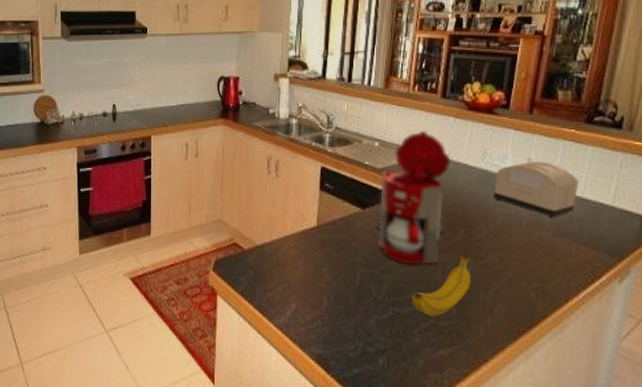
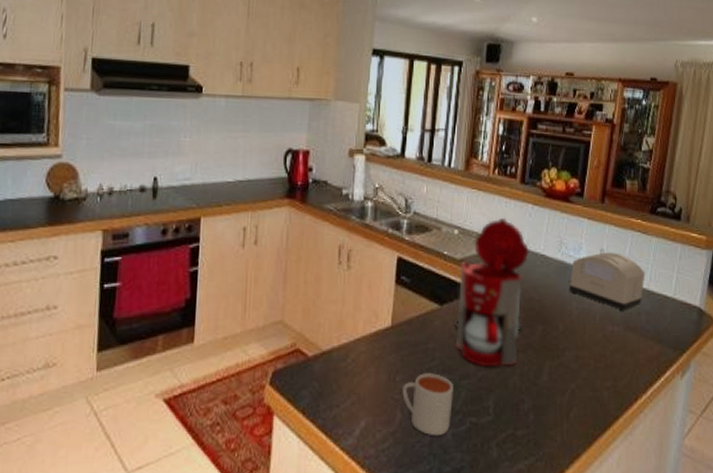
mug: none [328,267,376,322] -> present [402,373,453,437]
fruit: present [411,251,471,317] -> none [489,350,548,425]

